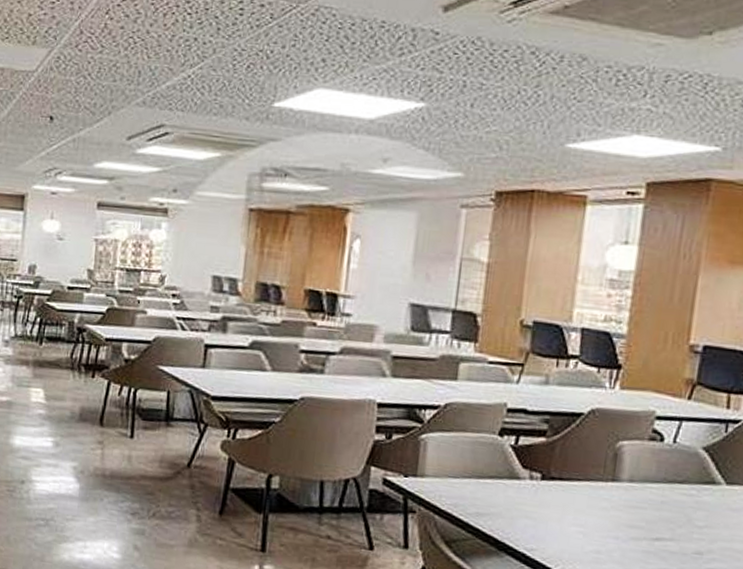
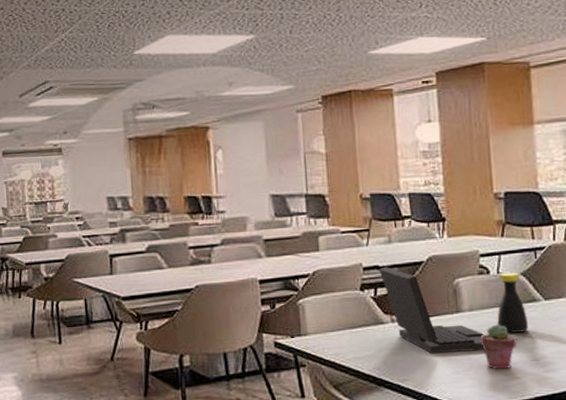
laptop: none [526,412,642,531] -> present [379,266,485,354]
potted succulent: none [634,503,681,558] -> present [480,324,517,370]
bottle: none [660,443,703,518] -> present [497,272,528,333]

